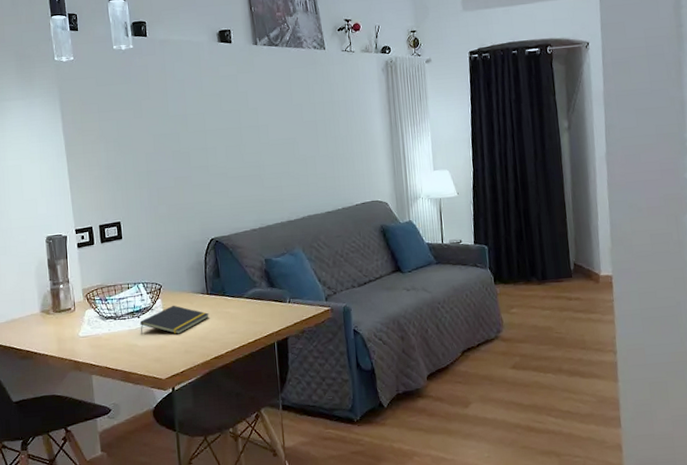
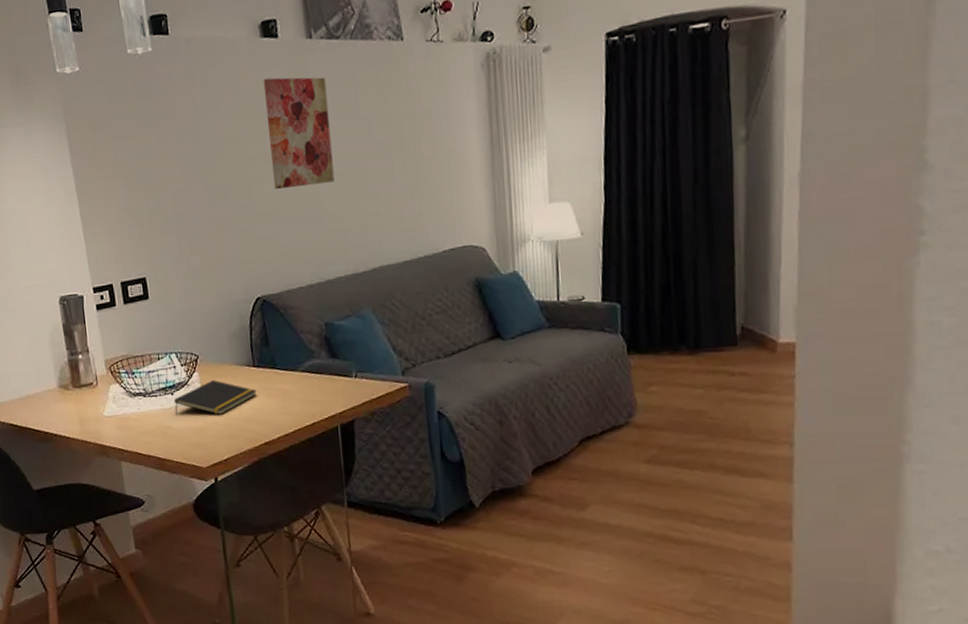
wall art: none [219,72,273,155] -> present [263,77,335,190]

